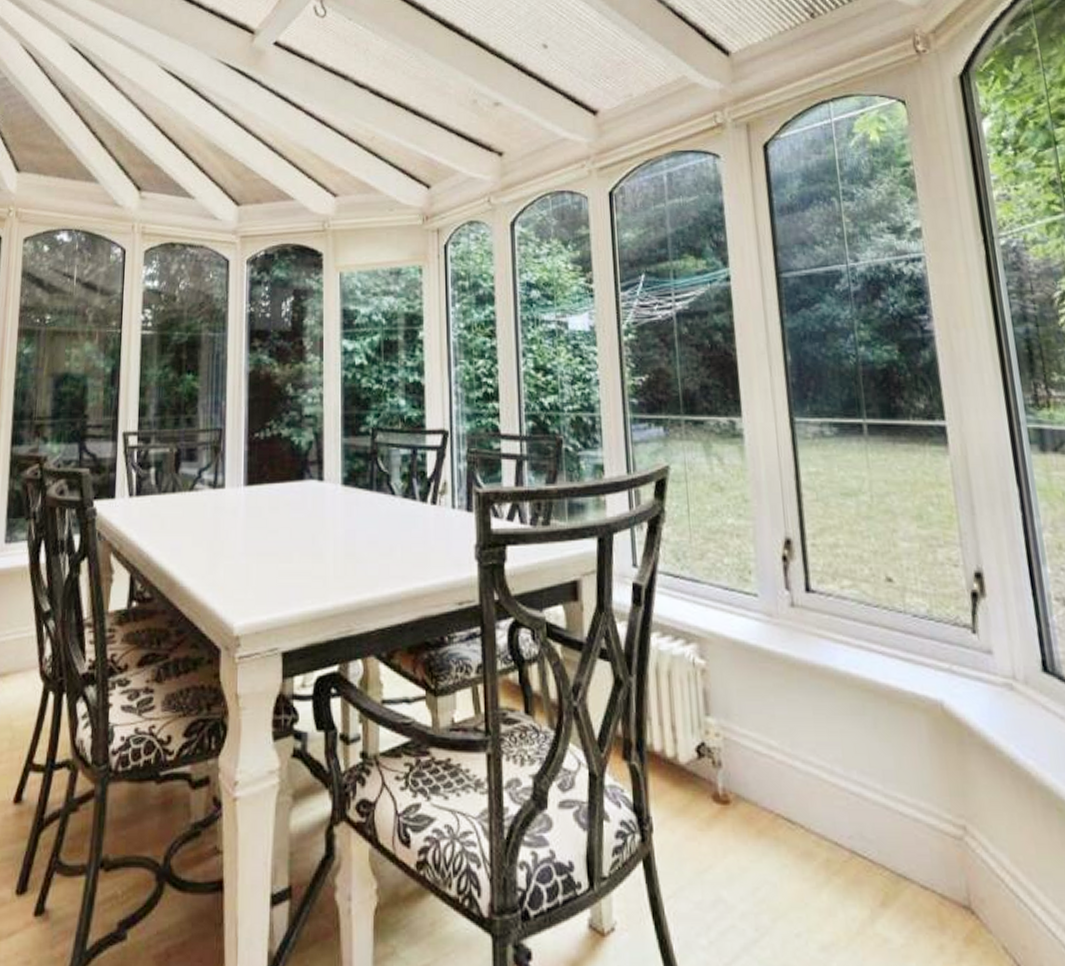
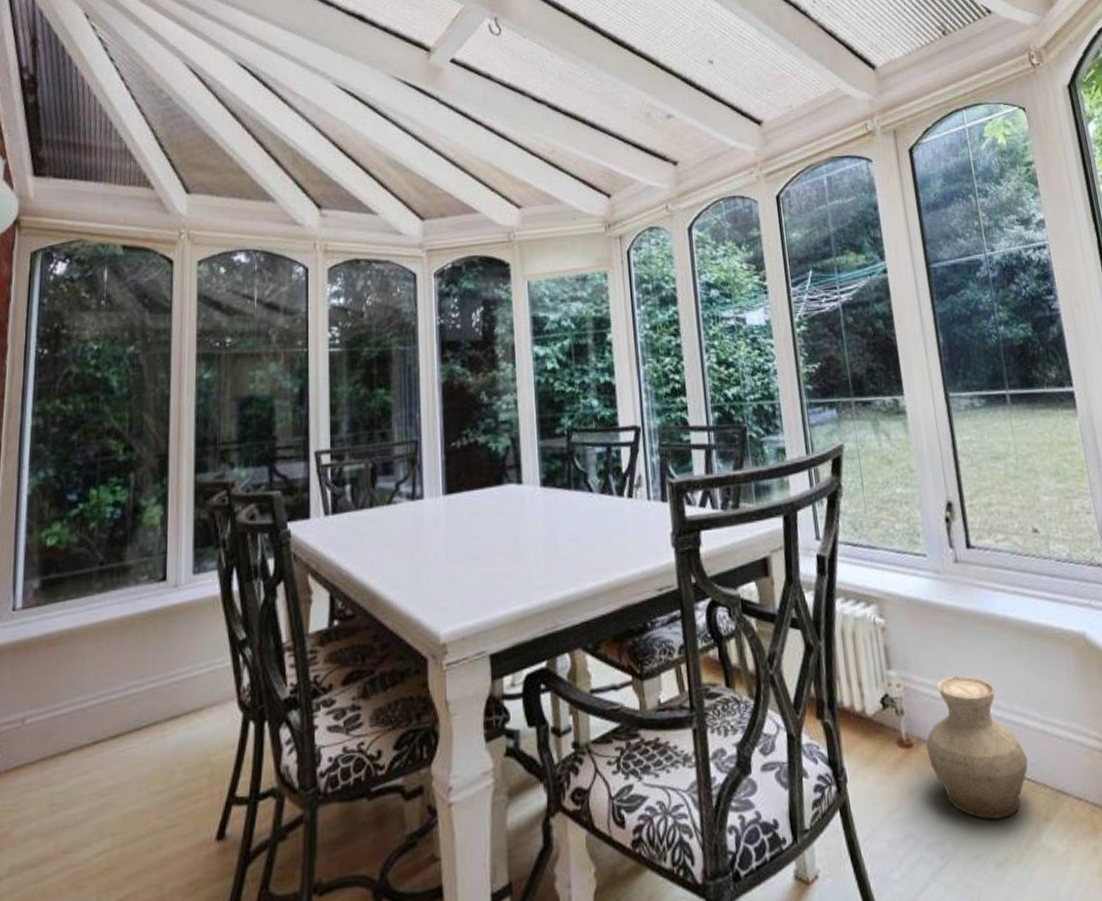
vase: none [745,732,865,897] -> present [926,675,1028,820]

